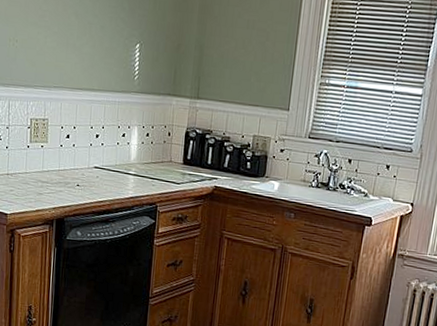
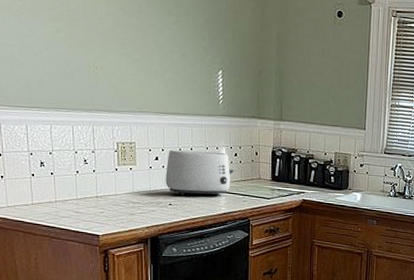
toaster: none [74,127,146,179] -> present [165,149,235,197]

